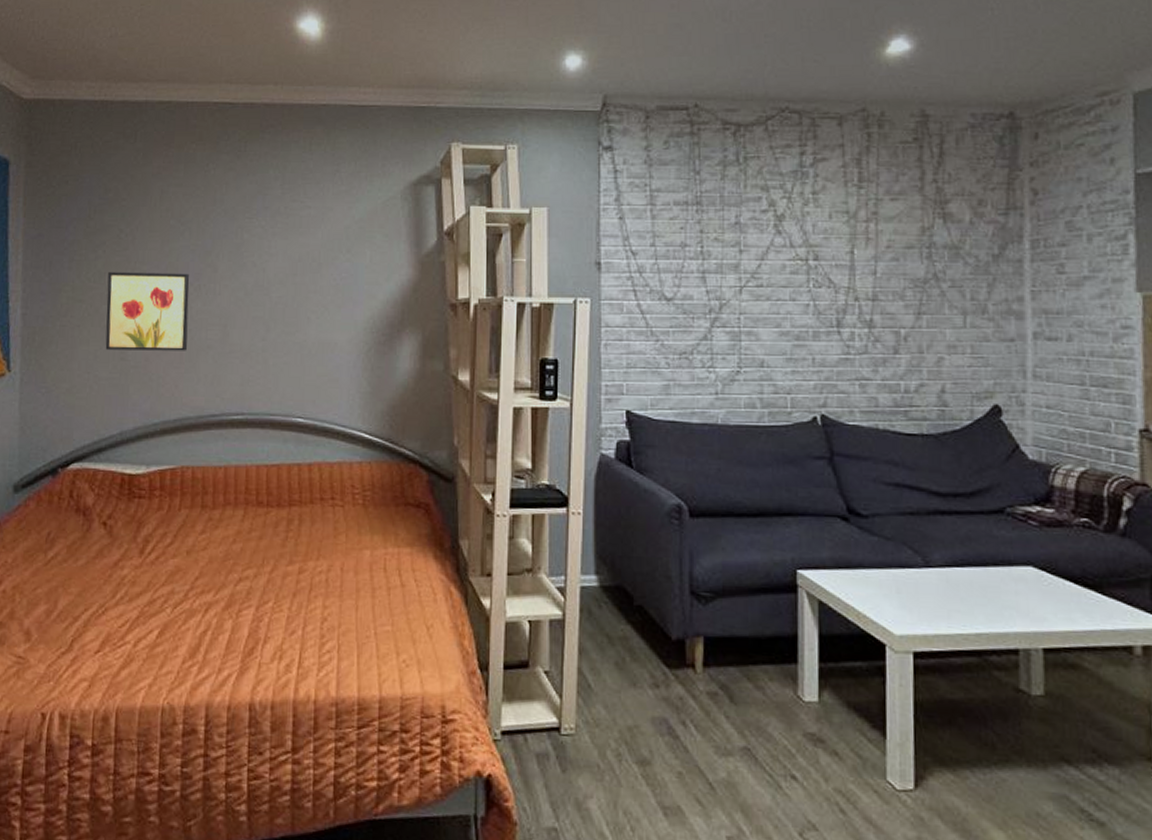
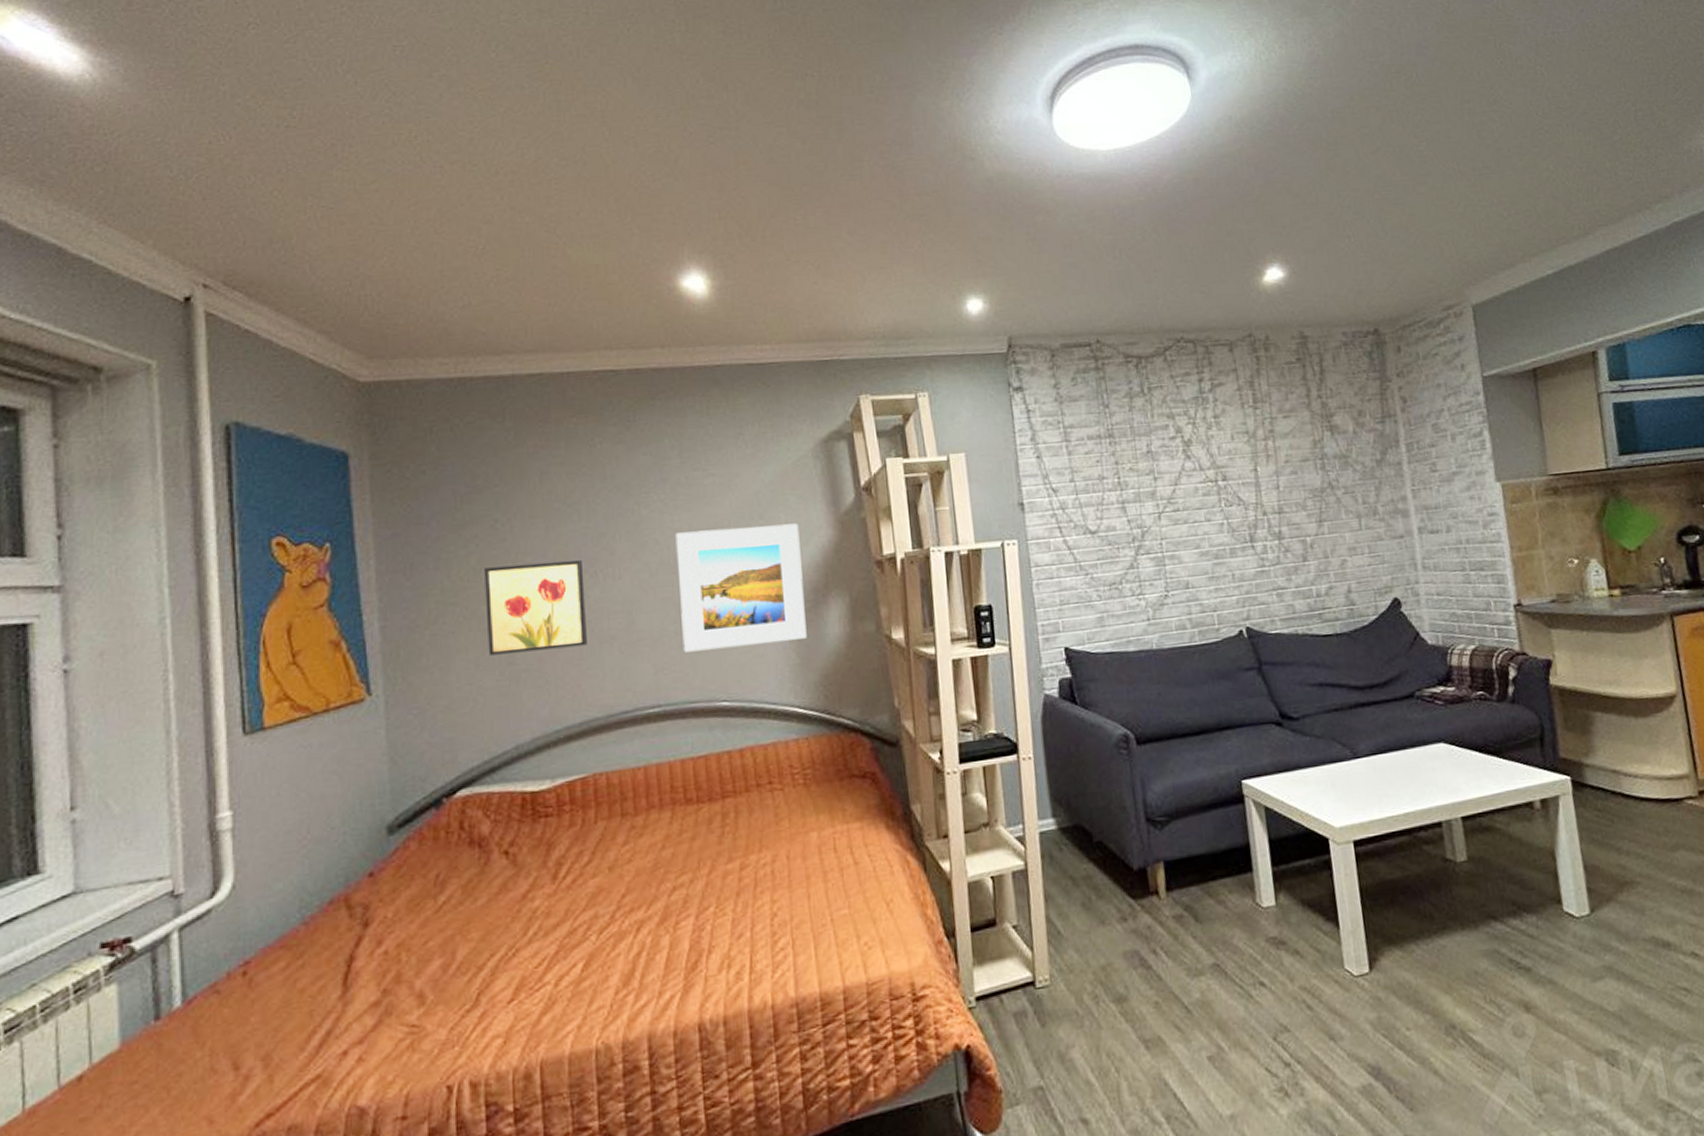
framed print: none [268,258,382,370] -> present [675,523,807,653]

